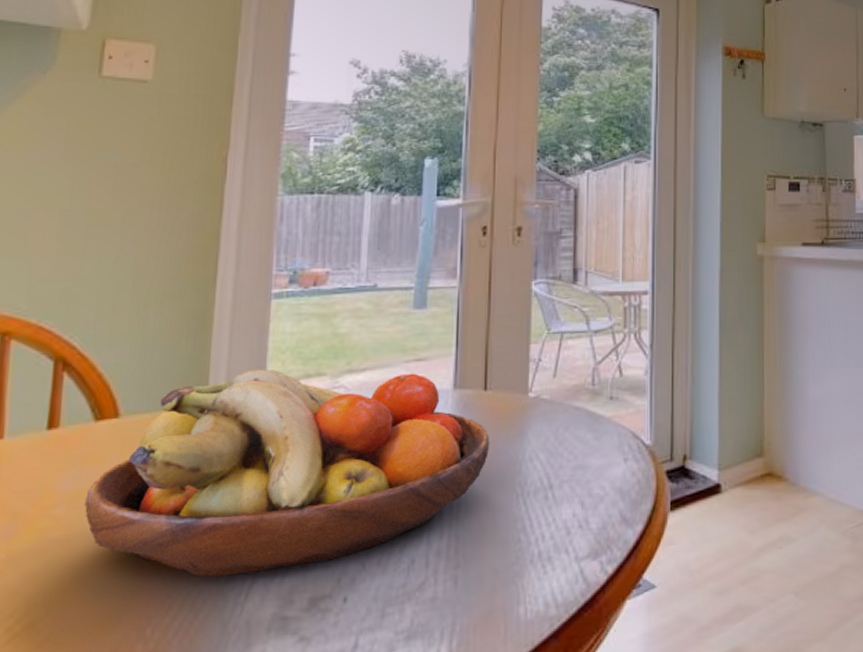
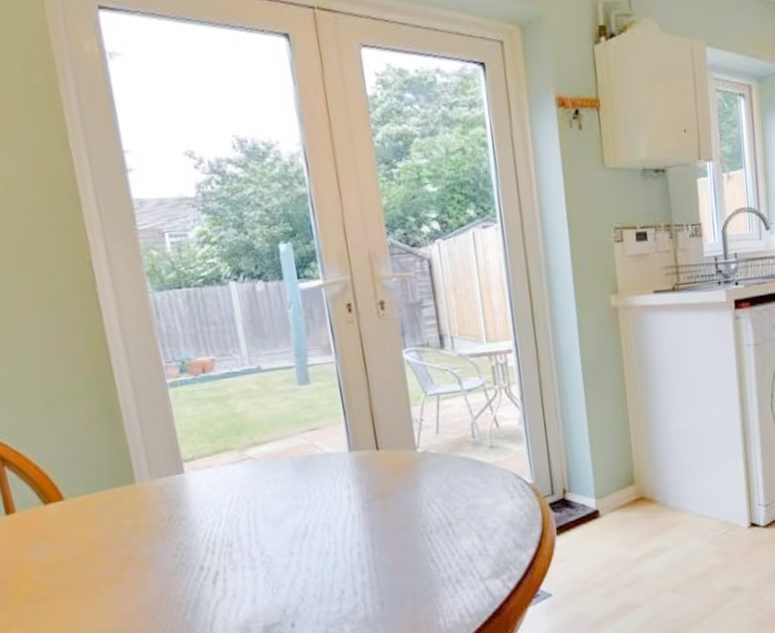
fruit bowl: present [83,369,490,577] -> none [55,441,391,618]

